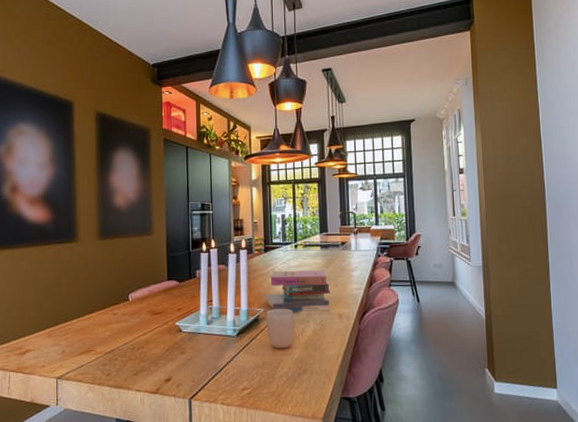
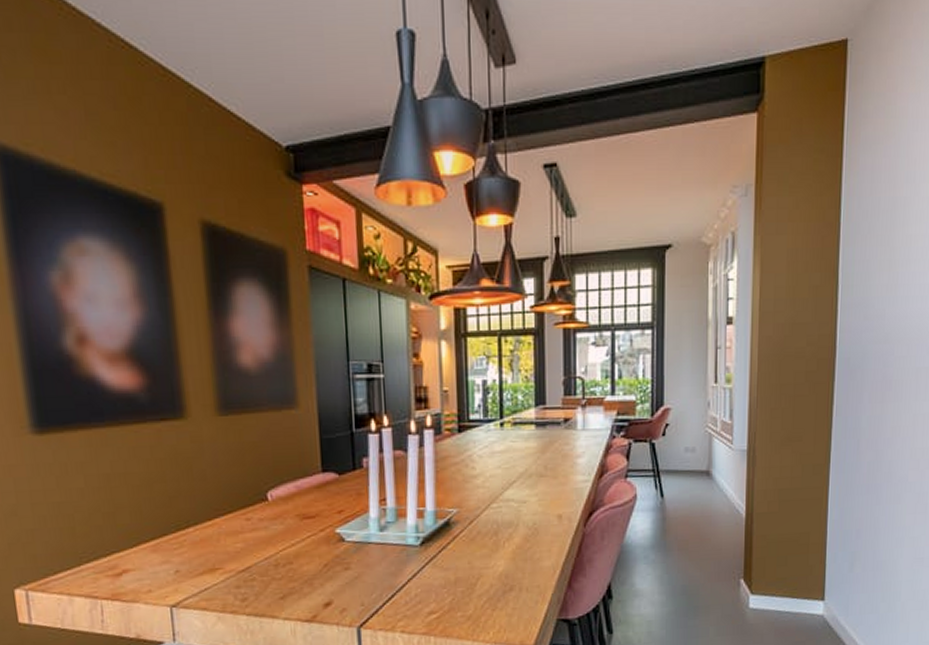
books: present [265,270,330,312] -> none [459,456,547,513]
cup: present [267,308,295,349] -> none [461,507,499,561]

